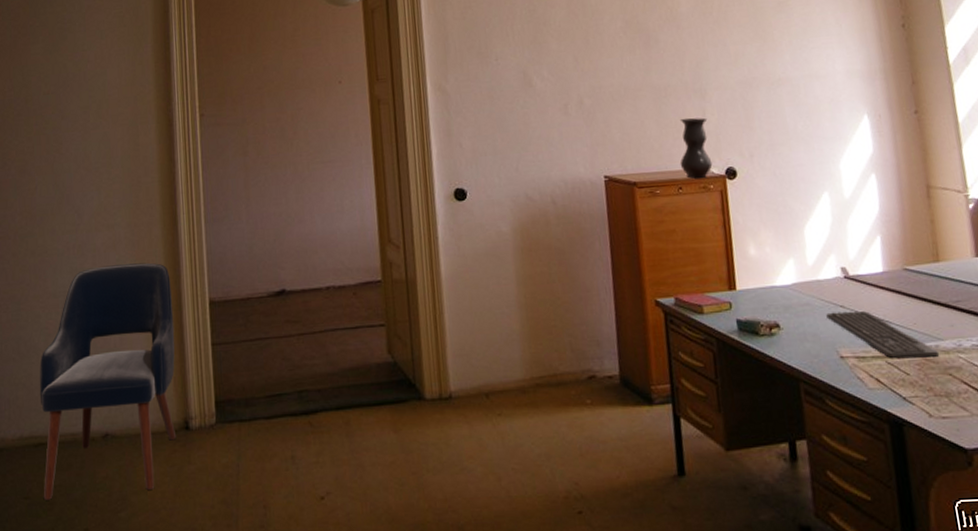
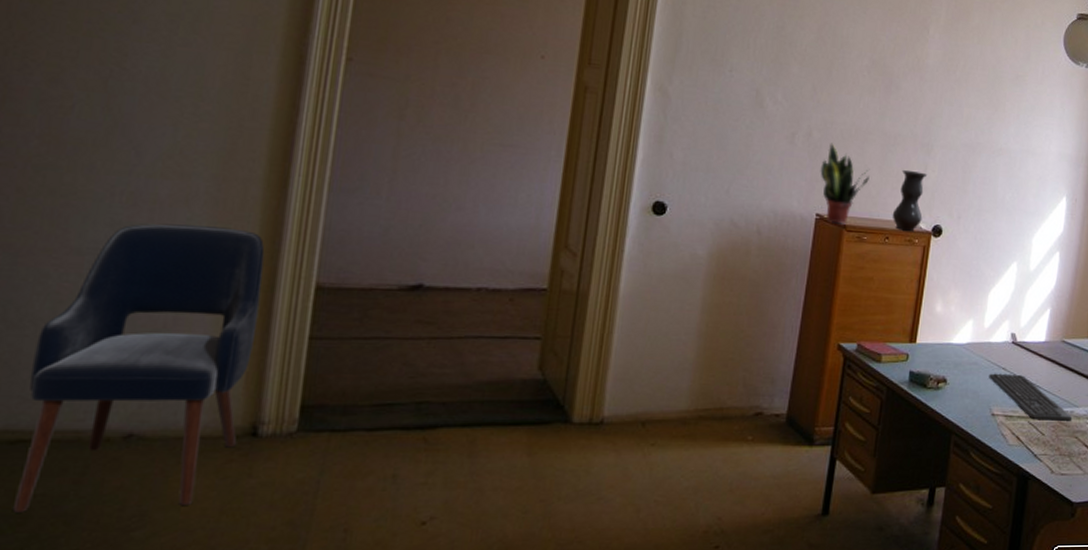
potted plant: none [598,106,649,183] -> present [820,143,870,225]

